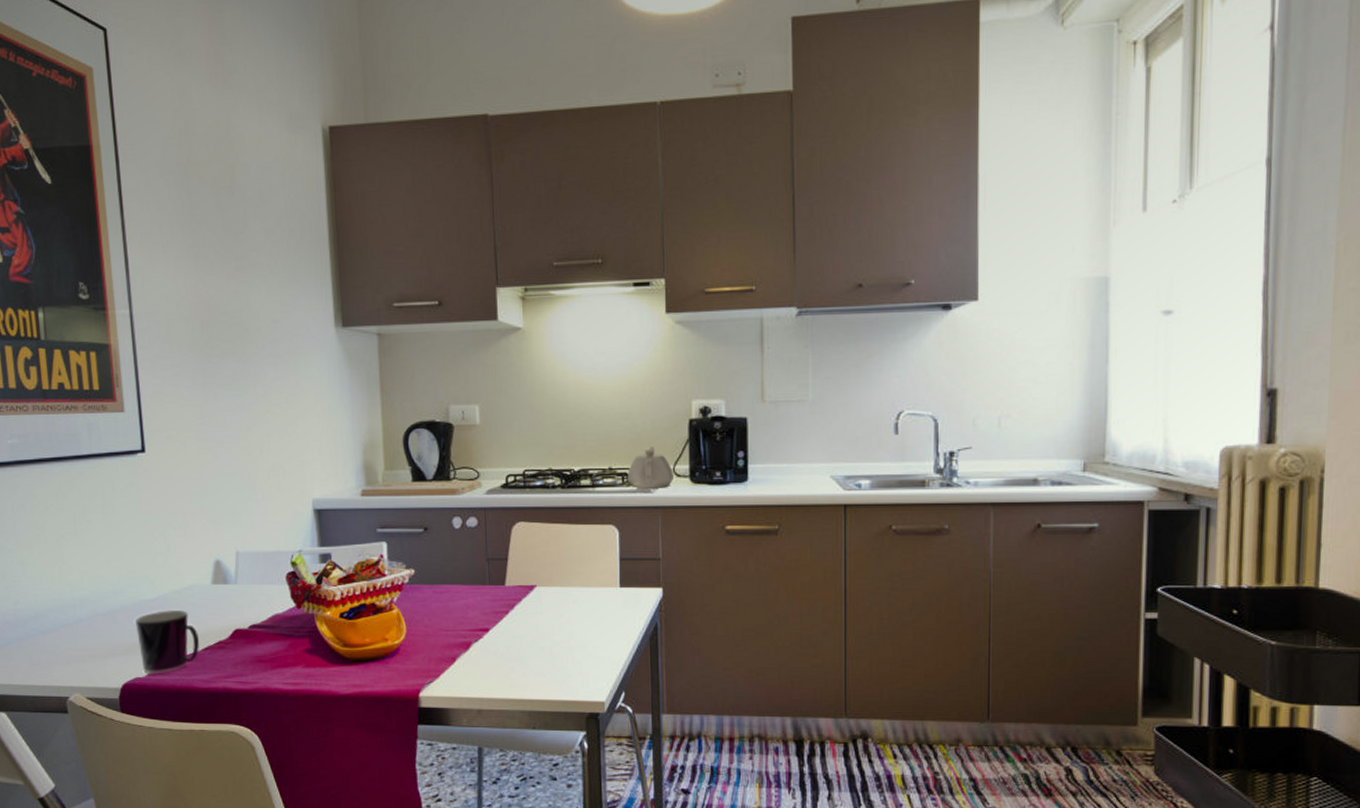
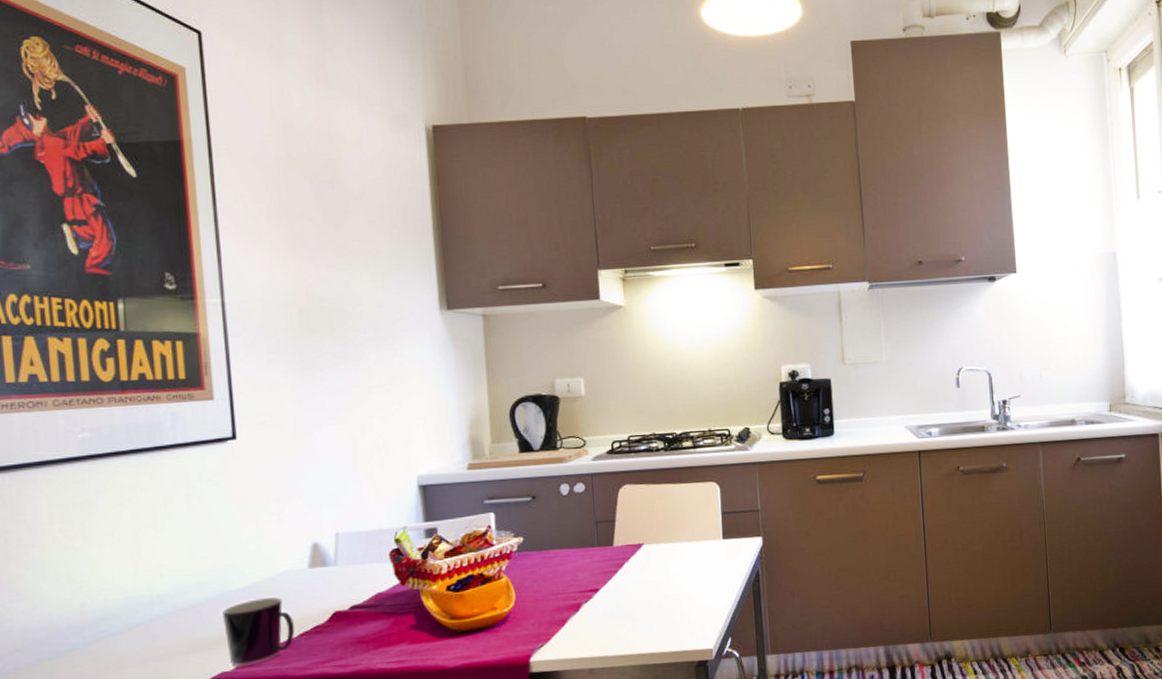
teapot: present [626,447,674,489] -> none [725,409,768,447]

